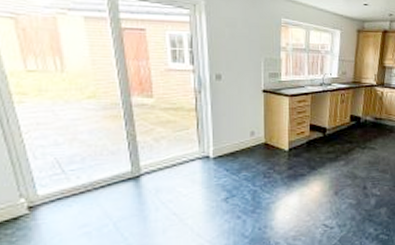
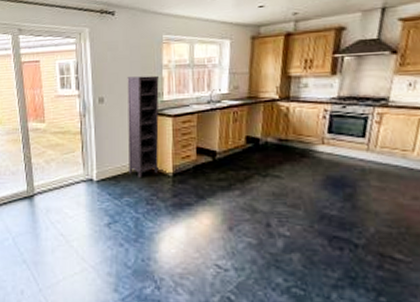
bookcase: none [246,56,277,154] -> present [127,75,159,179]

